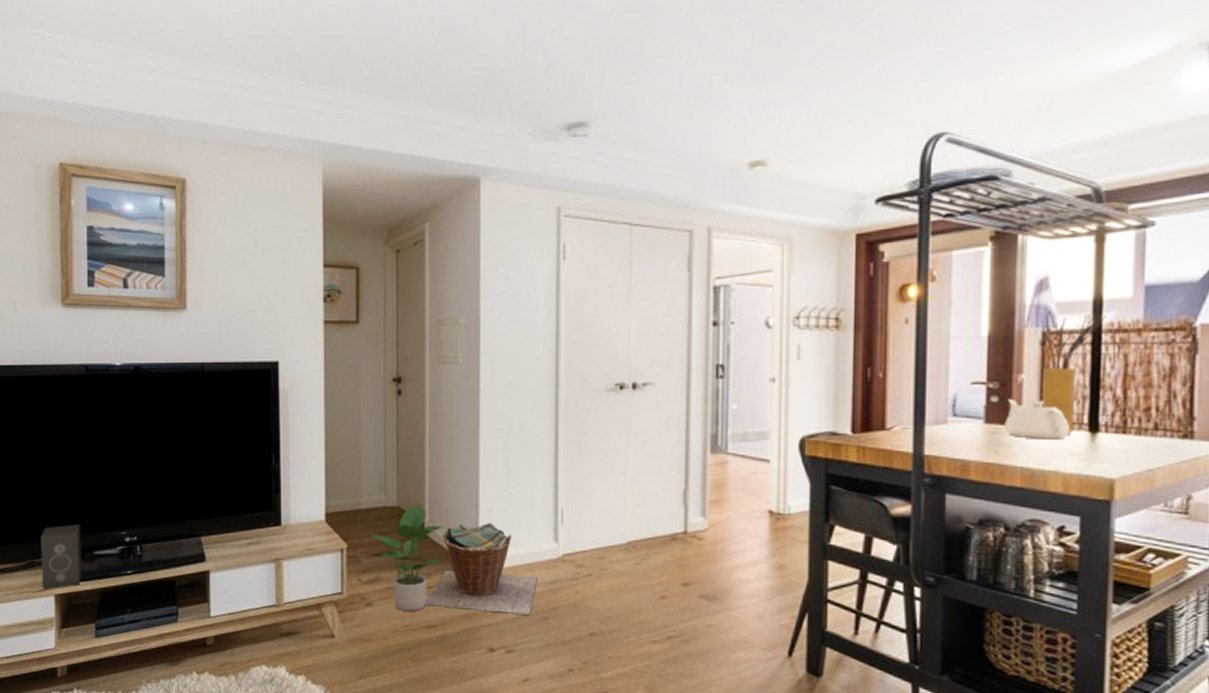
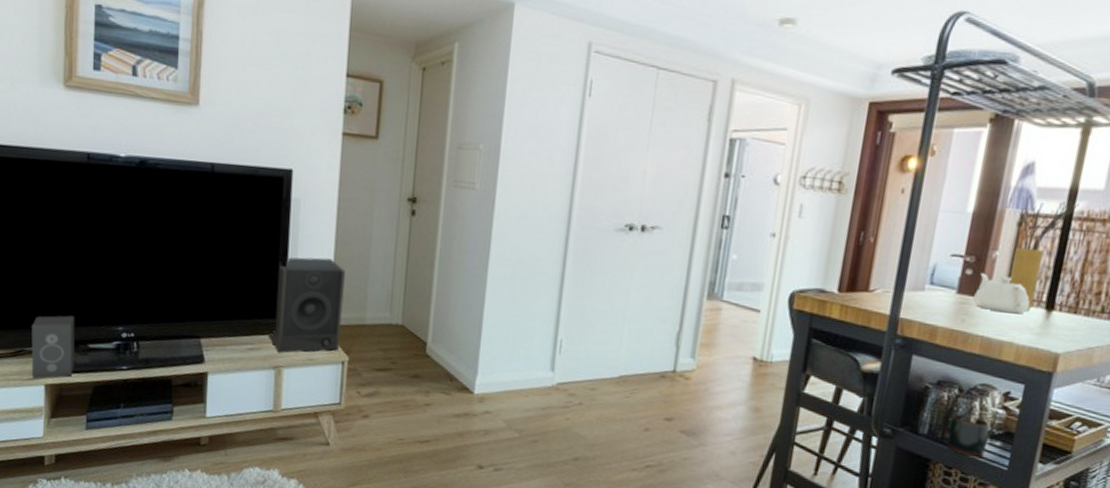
studio monitor: none [265,445,337,545] -> present [267,257,345,354]
potted plant: present [372,505,443,612] -> none [374,325,445,427]
laundry basket: present [424,522,538,615] -> none [420,347,531,437]
mug: none [999,554,1049,603] -> present [946,413,991,458]

